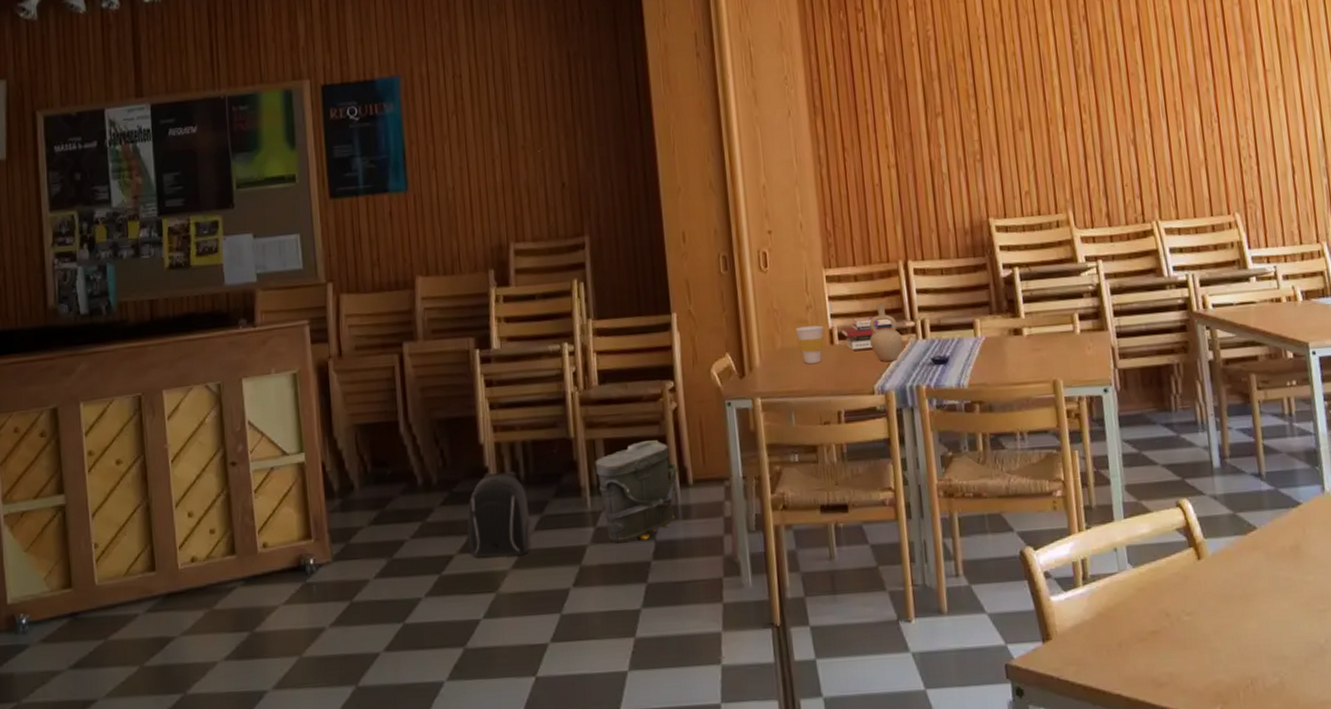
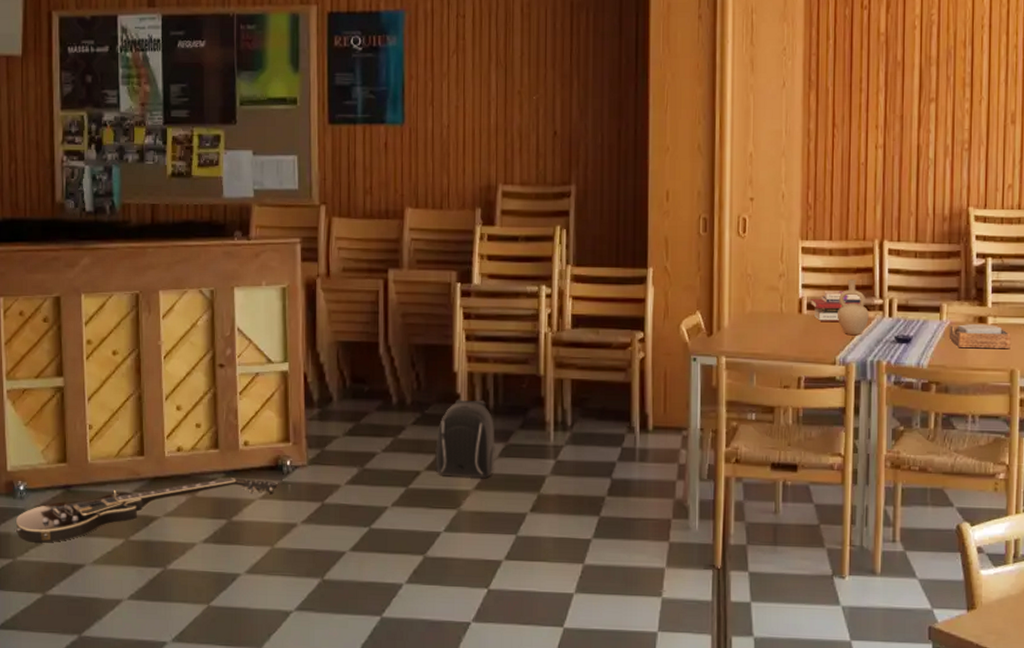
guitar: none [17,582,302,681] -> present [14,478,278,543]
bag: present [595,439,679,542] -> none [561,385,640,477]
cup: present [795,325,824,365] -> none [766,293,794,330]
napkin holder: none [984,335,1050,364] -> present [948,324,1011,350]

